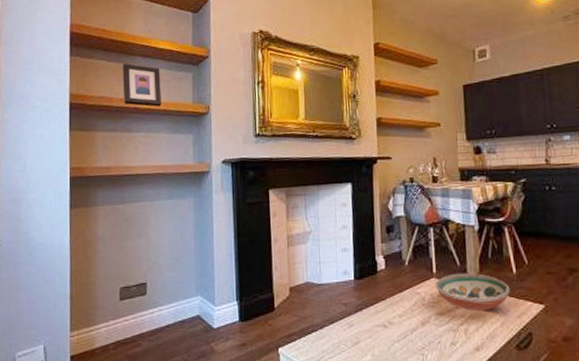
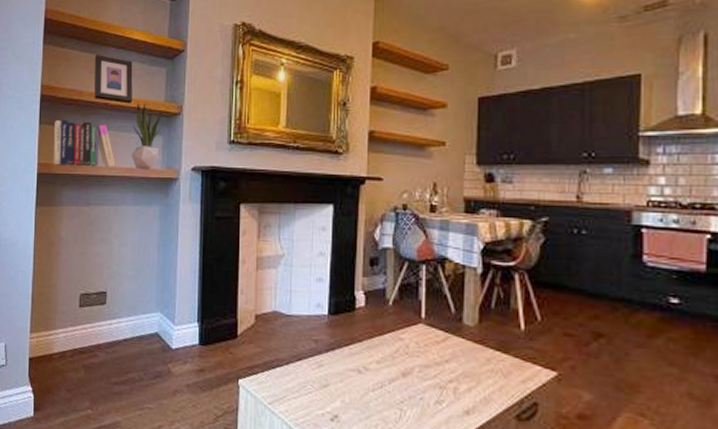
books: none [84,124,149,168] -> present [53,119,116,168]
potted plant: none [163,105,193,166] -> present [131,102,163,170]
decorative bowl: present [435,273,511,312] -> none [423,321,515,370]

